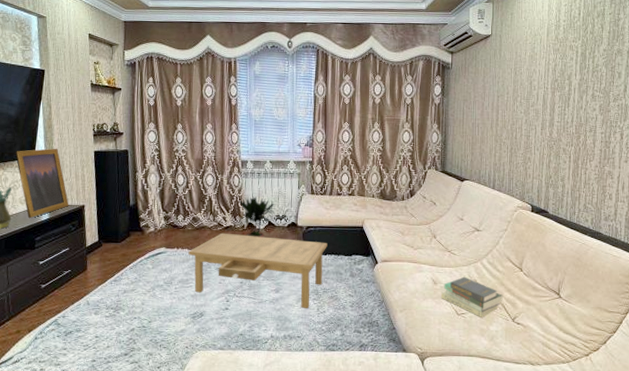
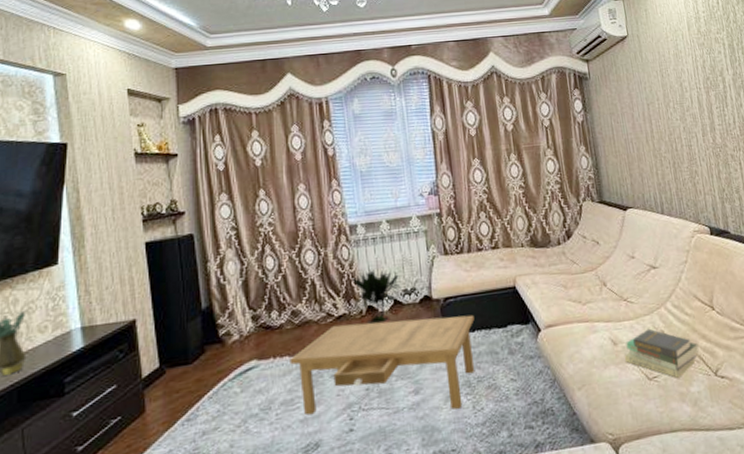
picture frame: present [15,148,69,219] -> none [28,246,113,353]

